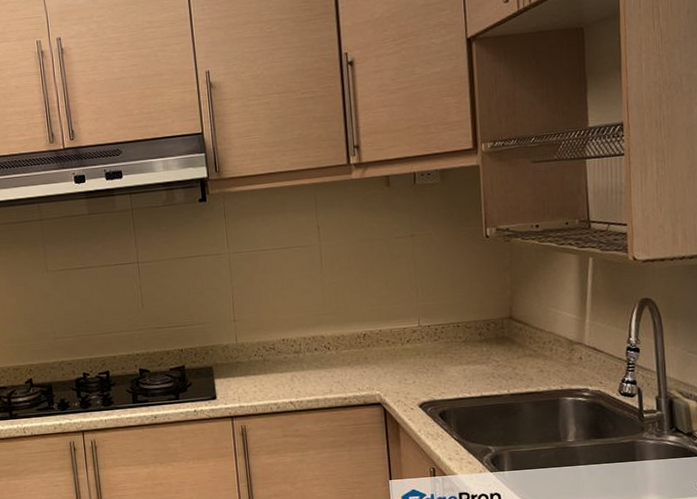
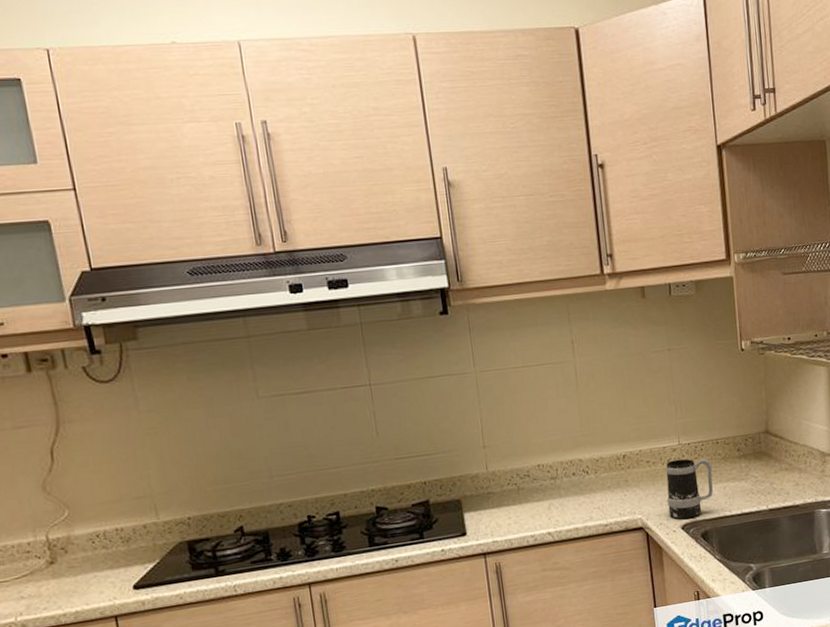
mug: none [405,340,452,398] -> present [665,458,713,519]

